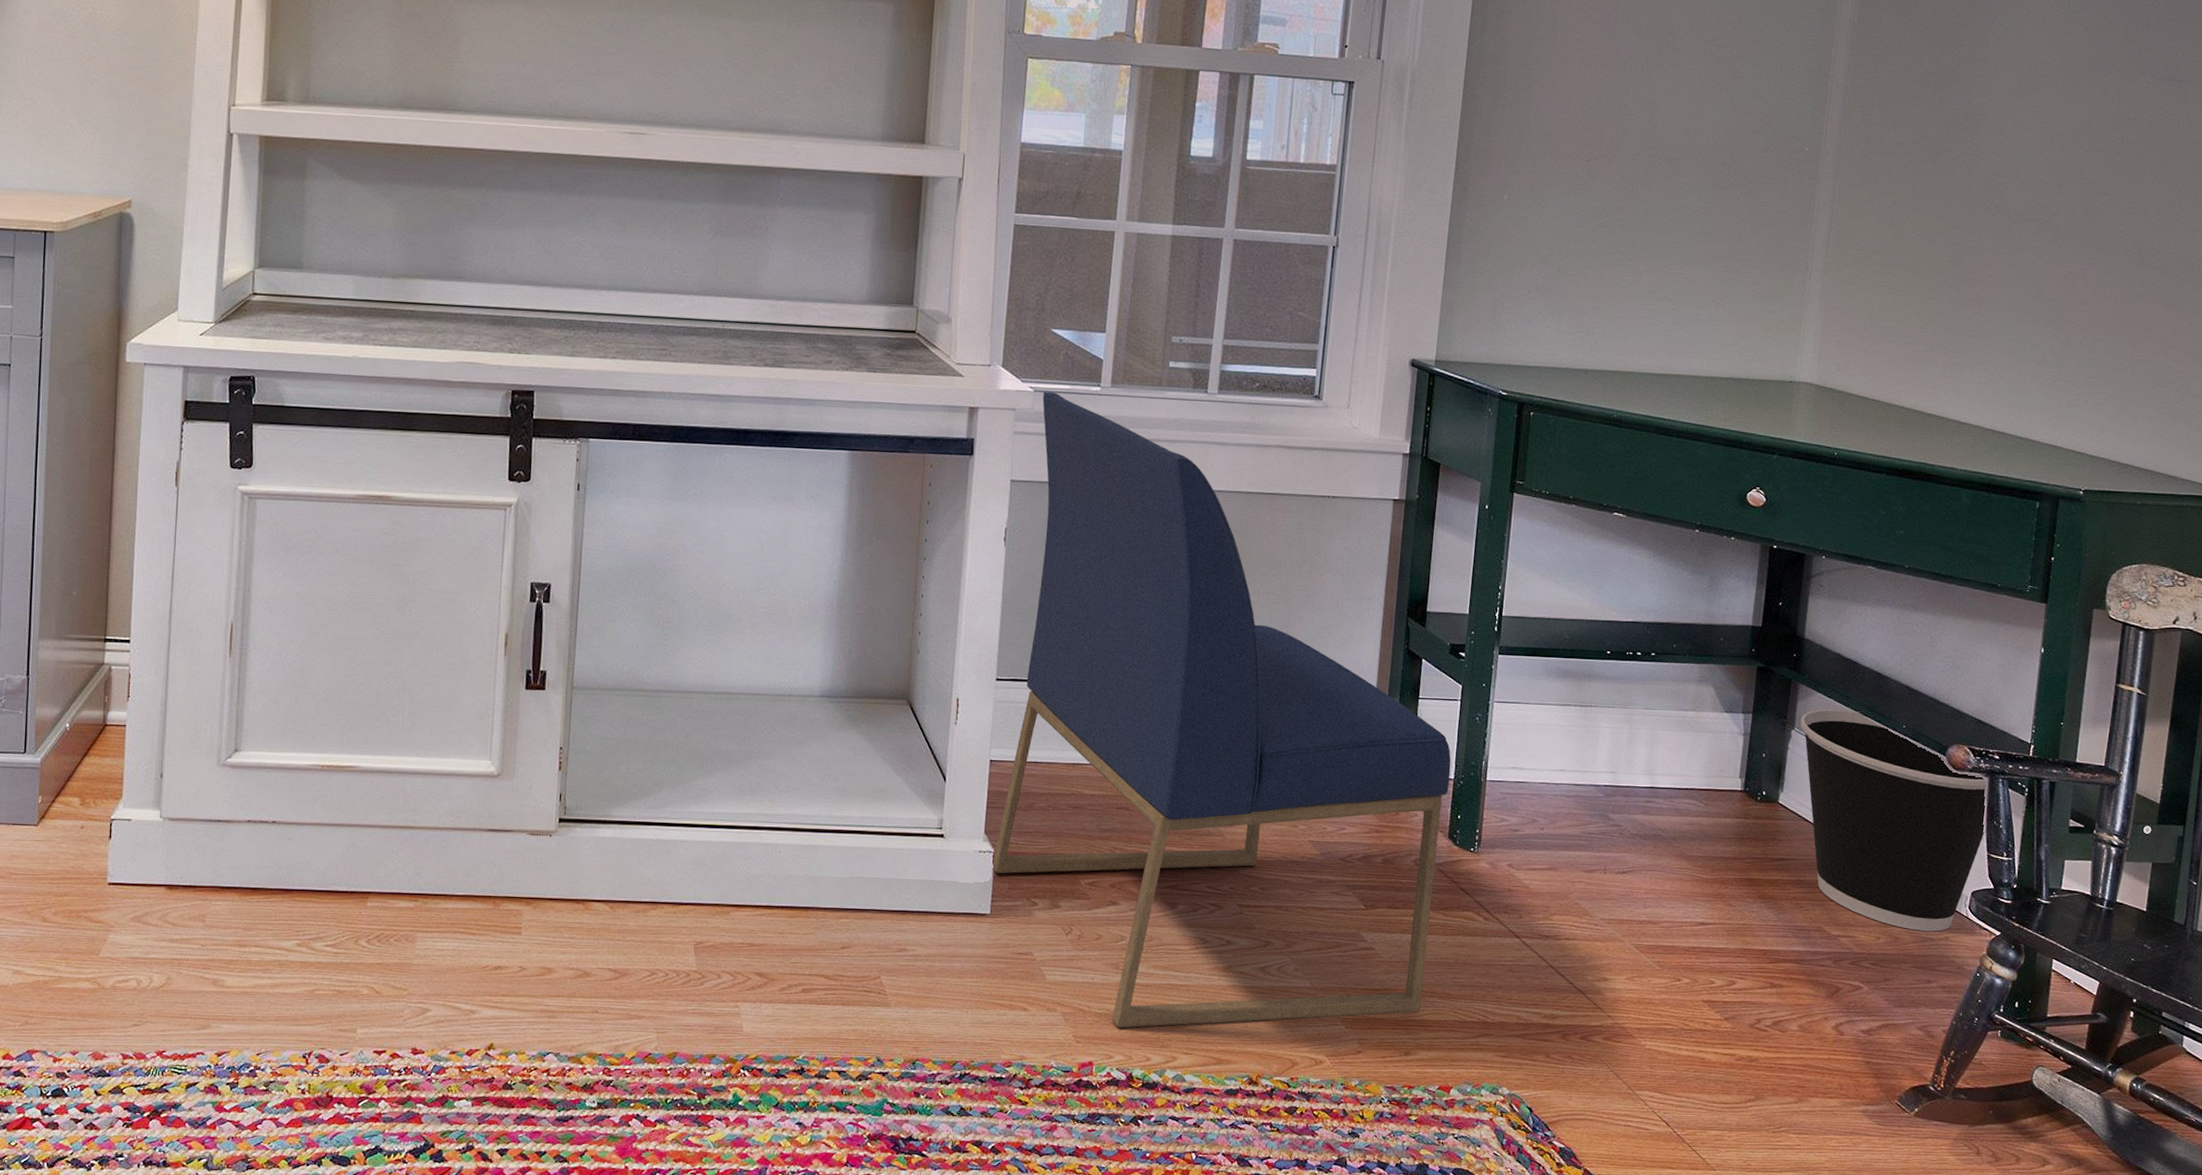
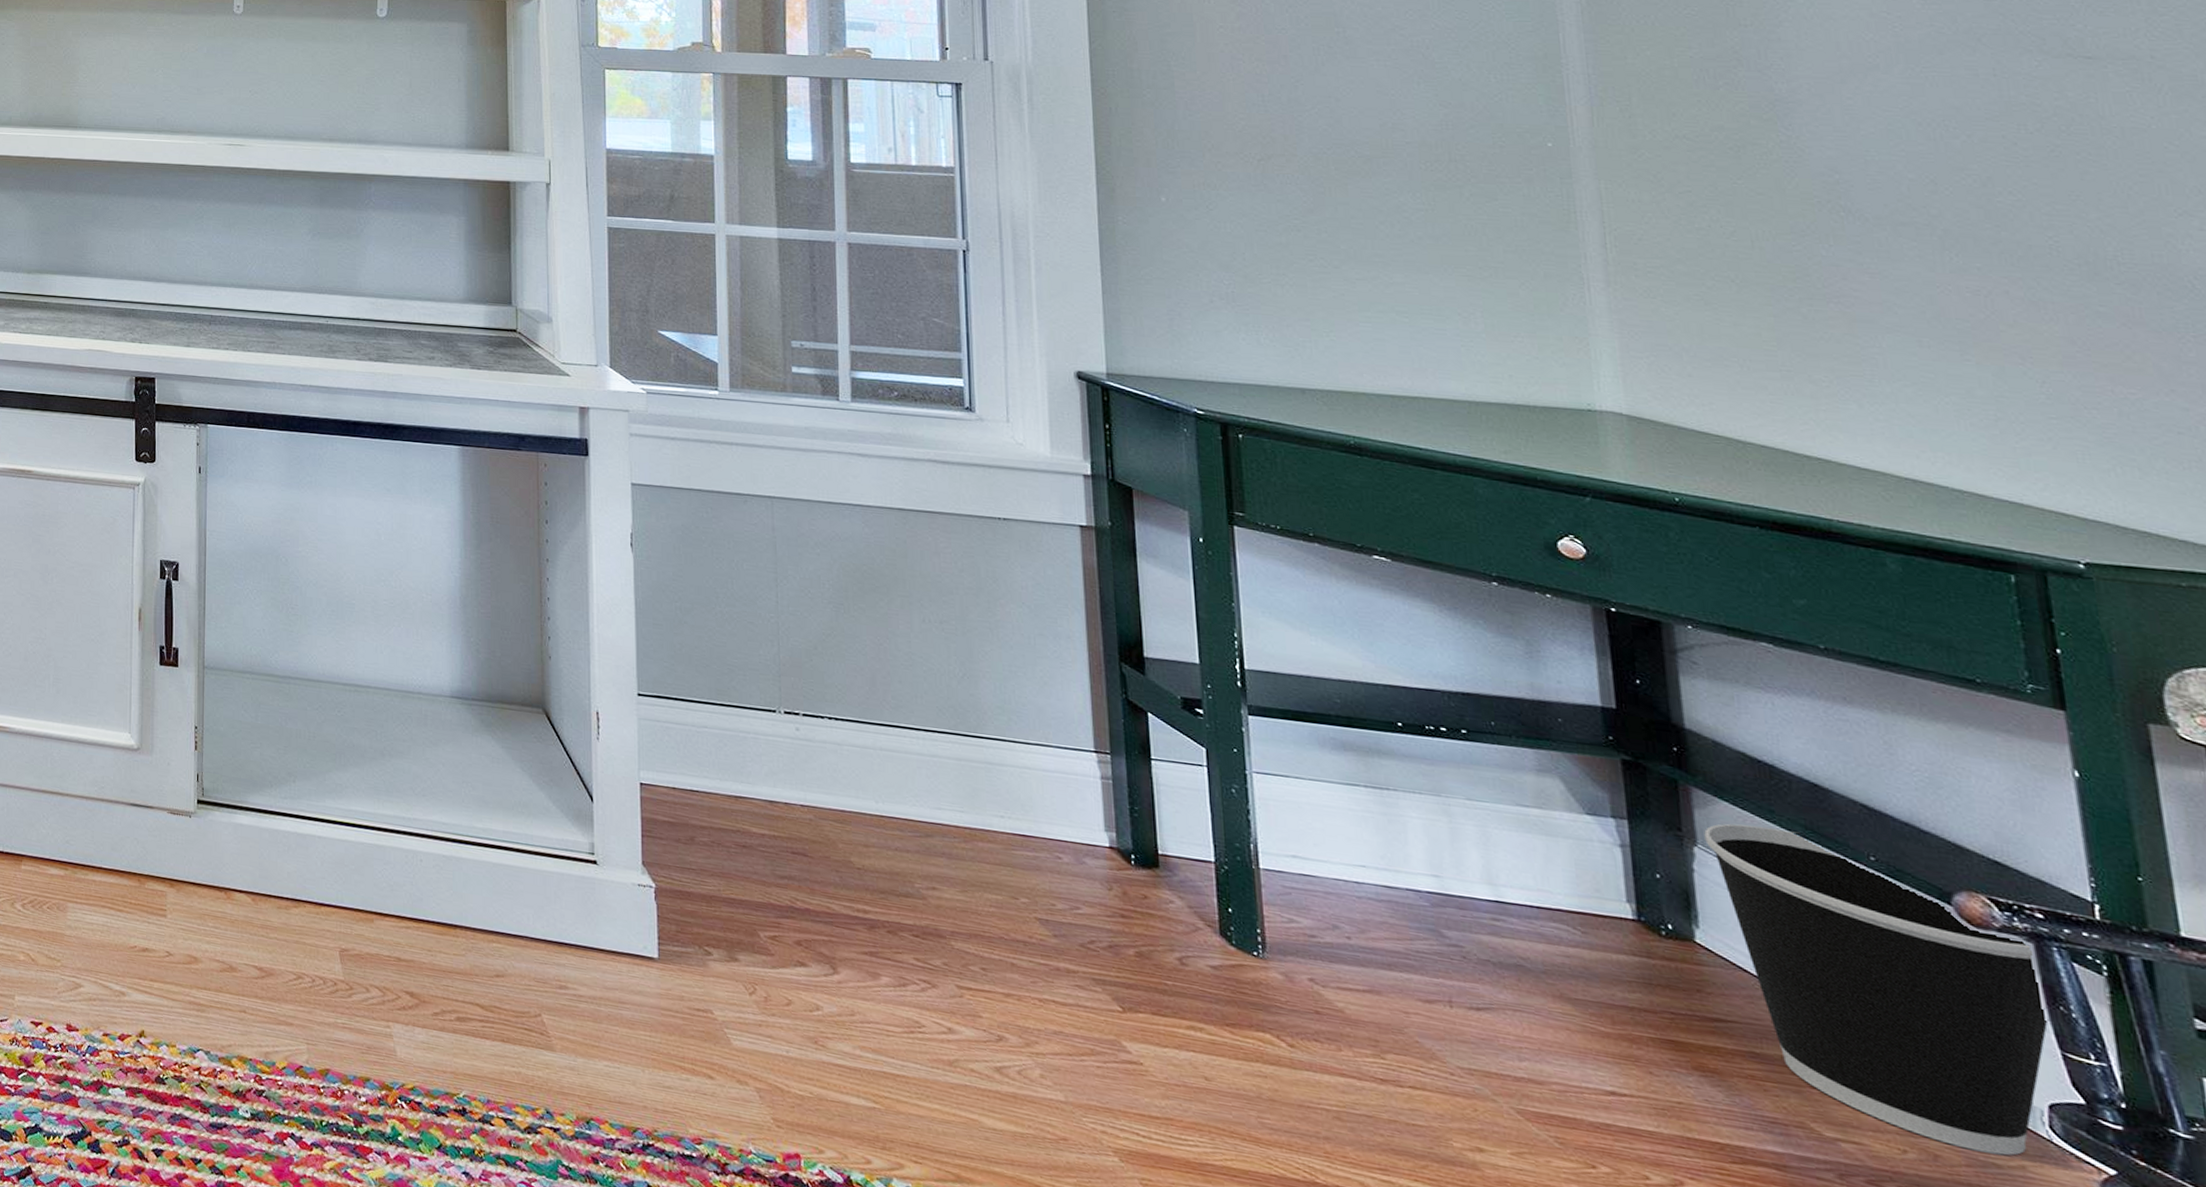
chair: present [992,391,1451,1028] -> none [654,393,1219,1156]

